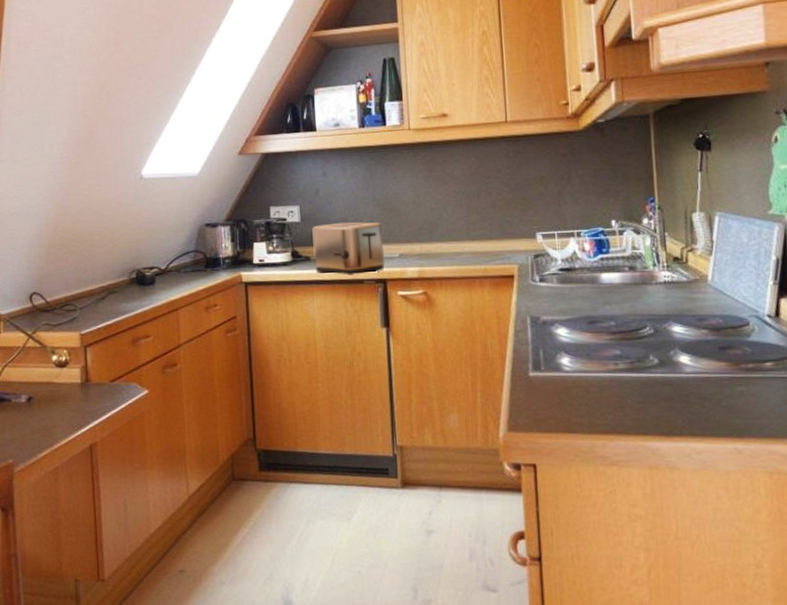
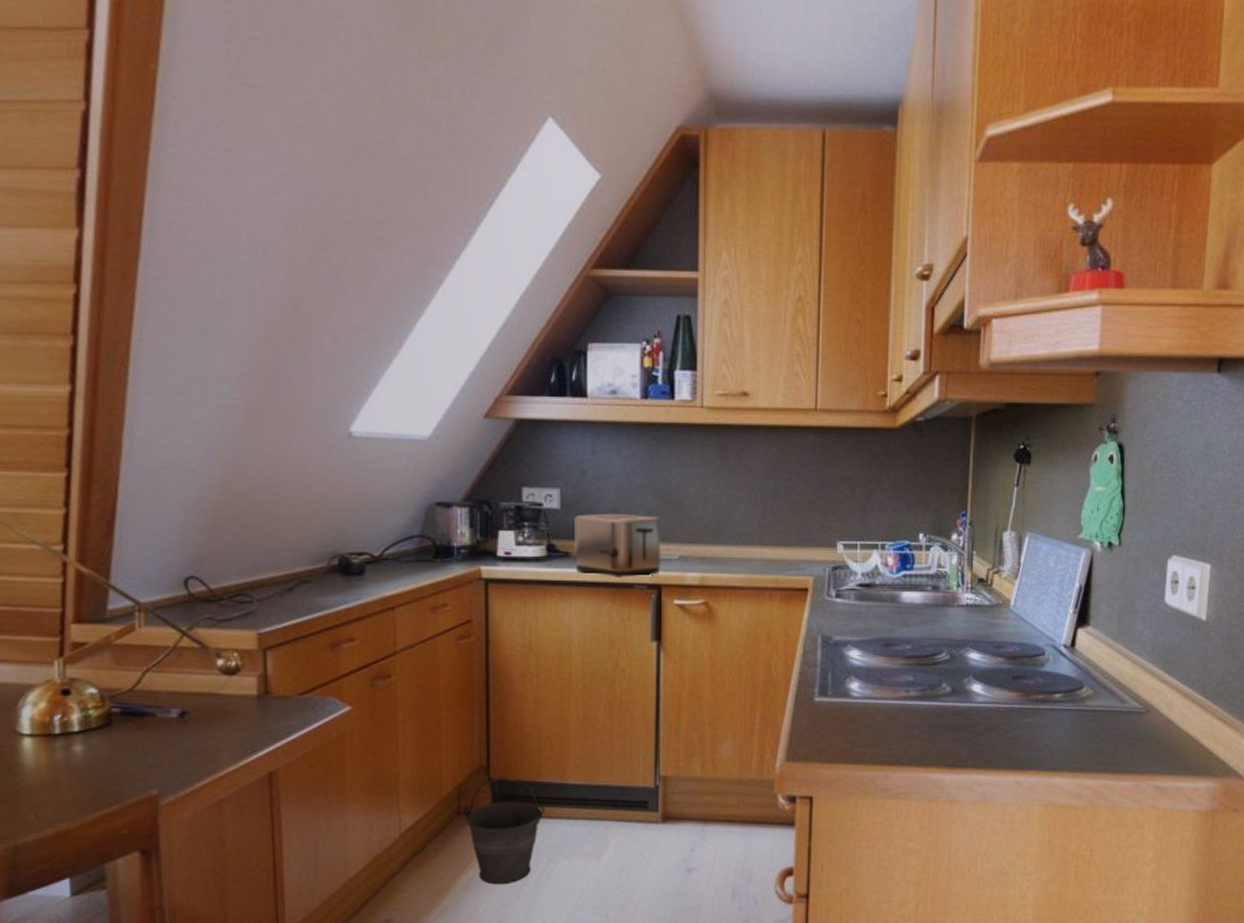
bucket: none [236,448,303,541] -> present [462,778,546,884]

